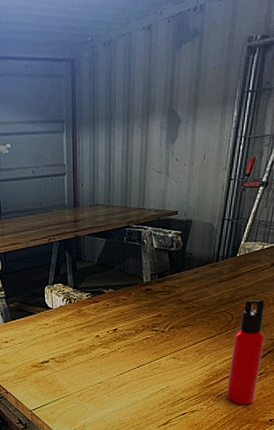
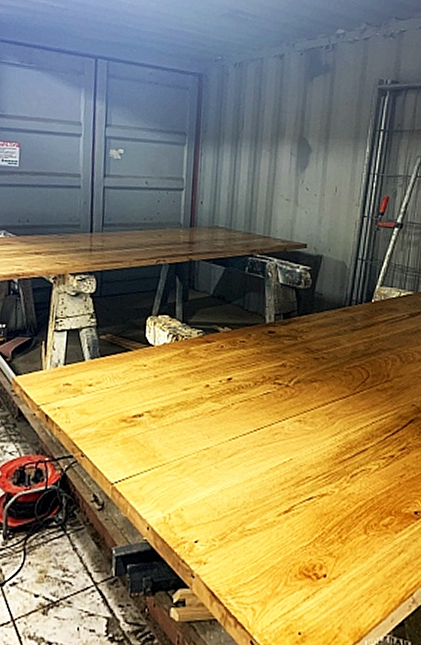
water bottle: present [226,300,265,405] -> none [362,355,405,490]

